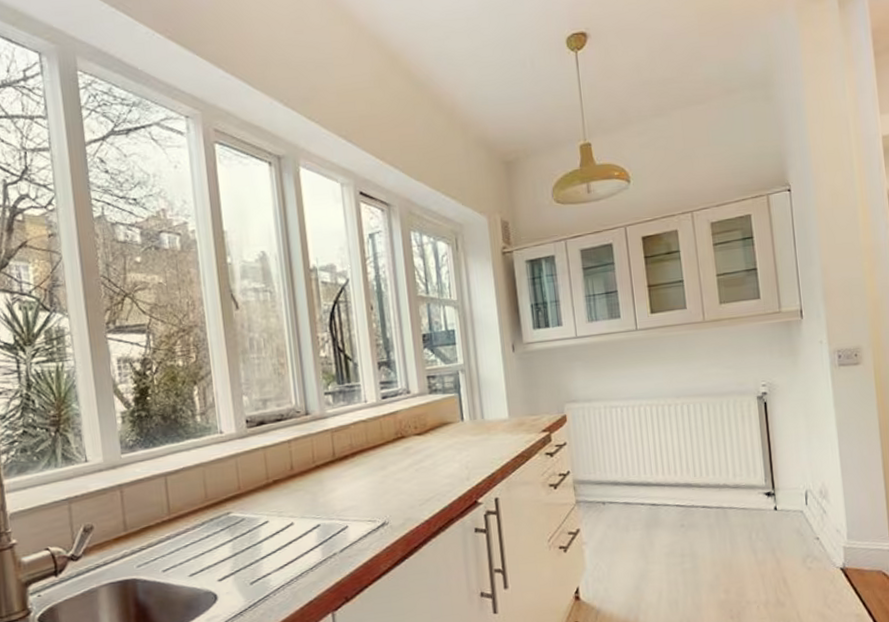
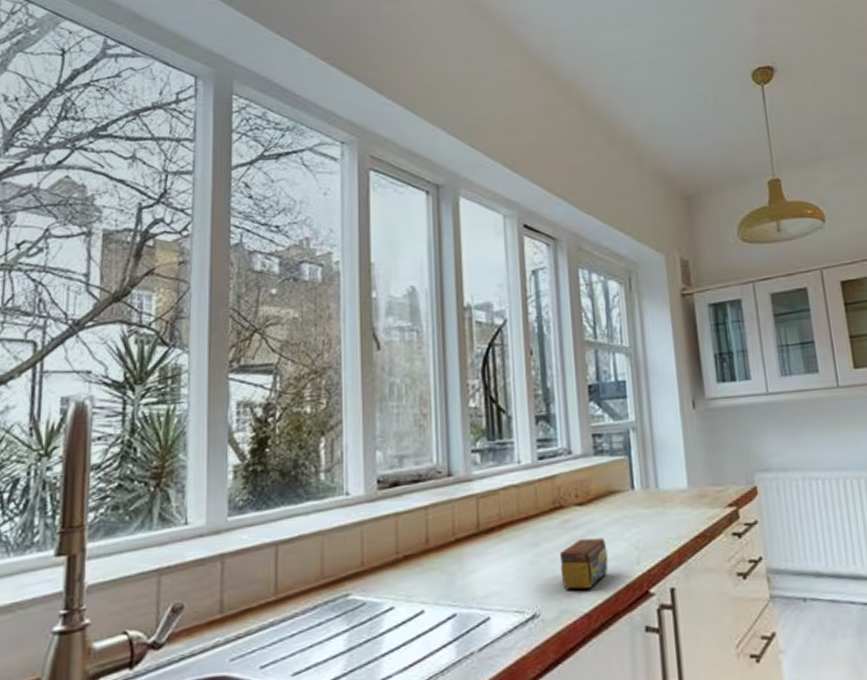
tea box: none [403,460,444,502] -> present [559,538,609,589]

